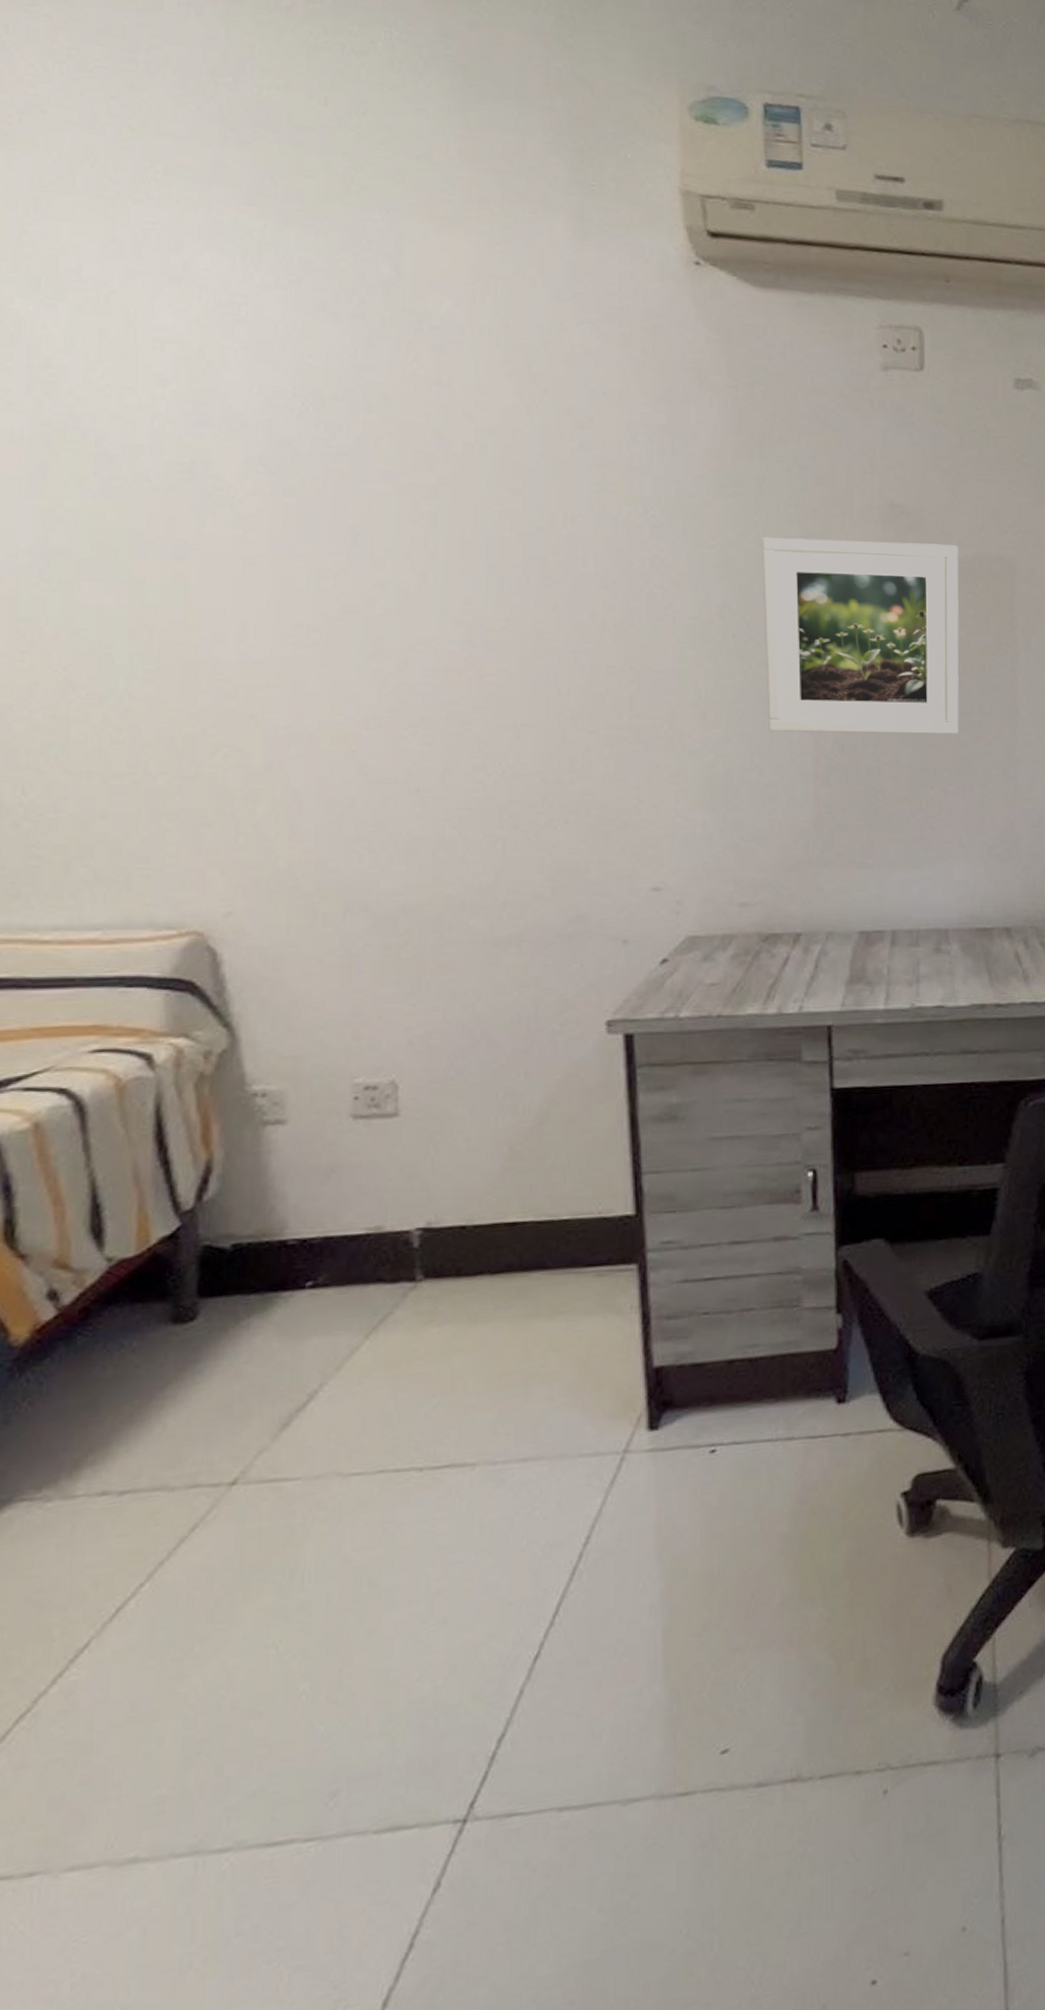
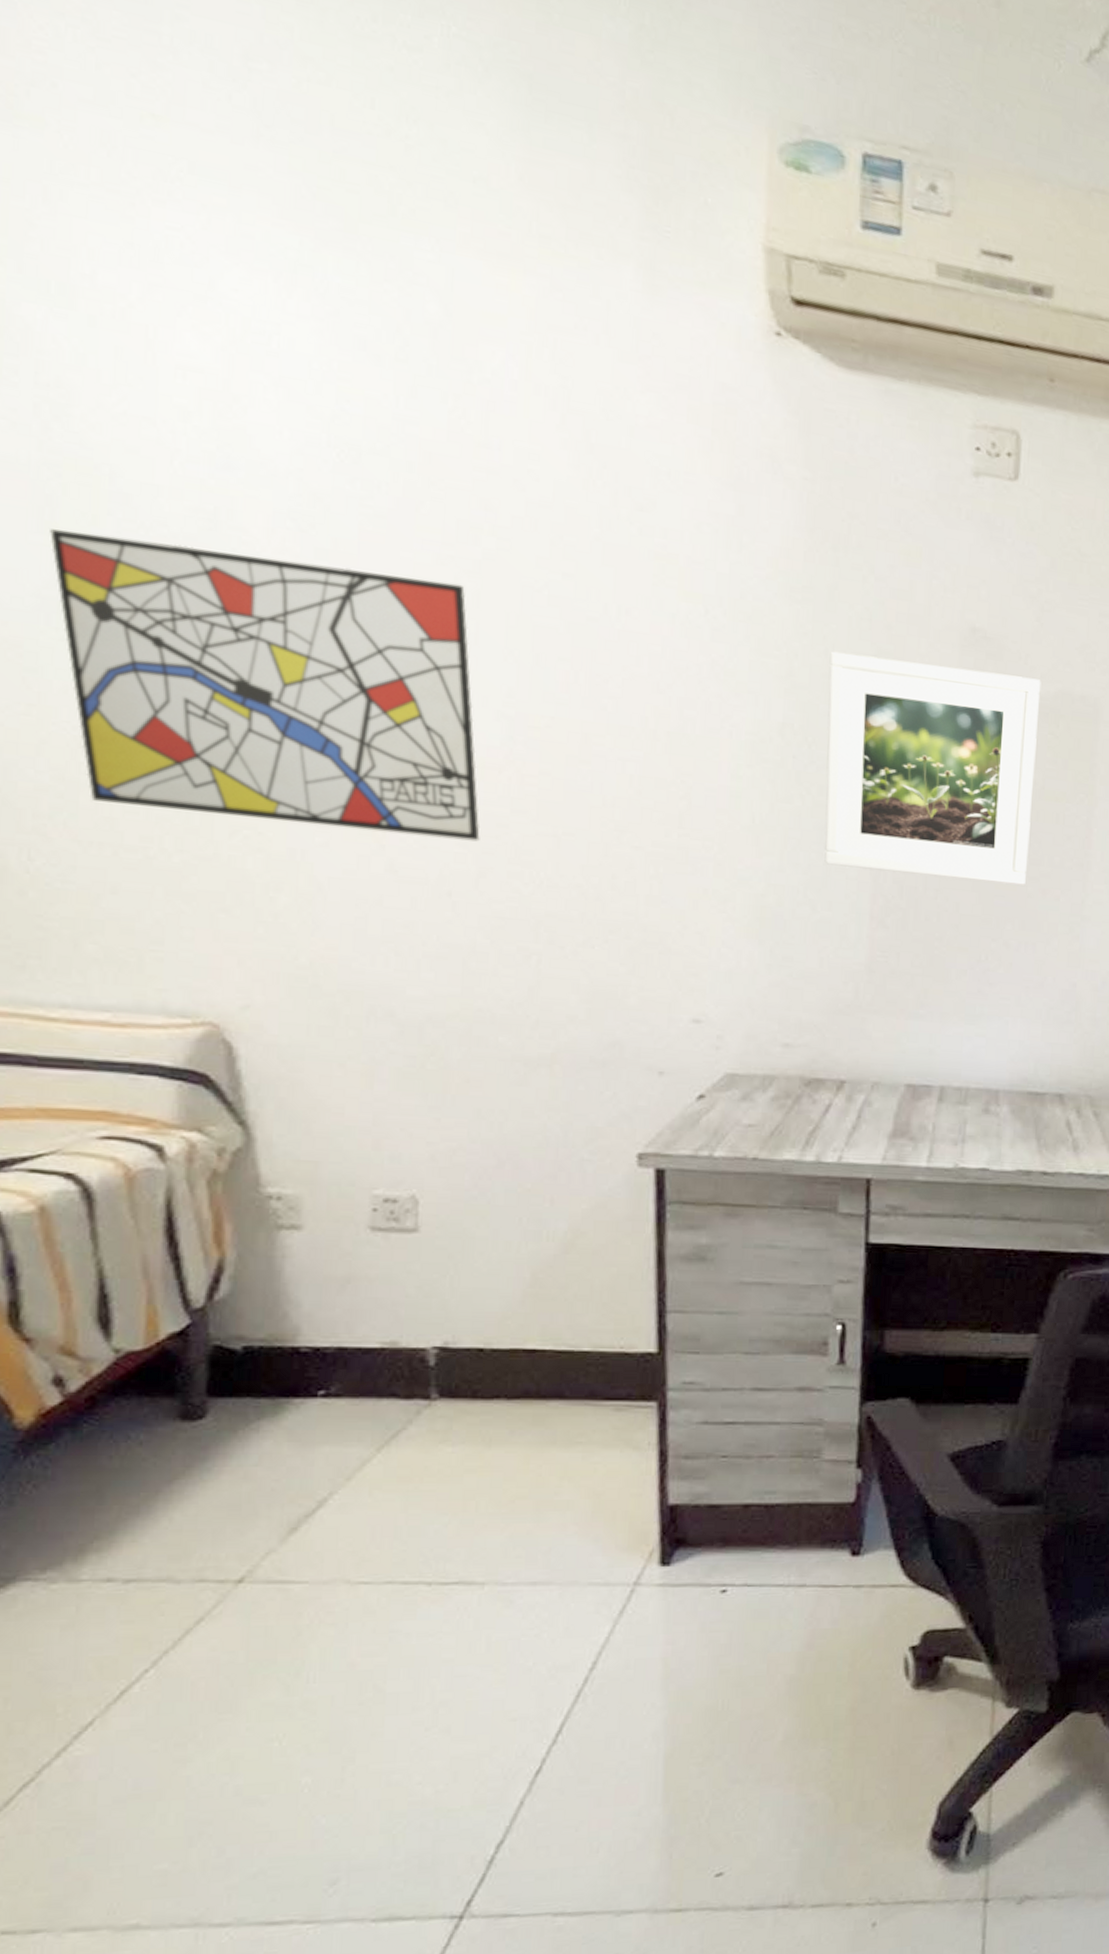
wall art: none [41,492,445,740] -> present [50,529,481,842]

